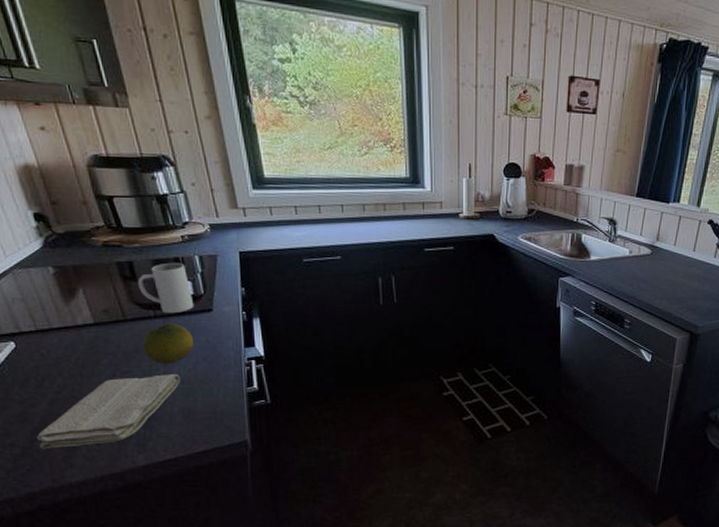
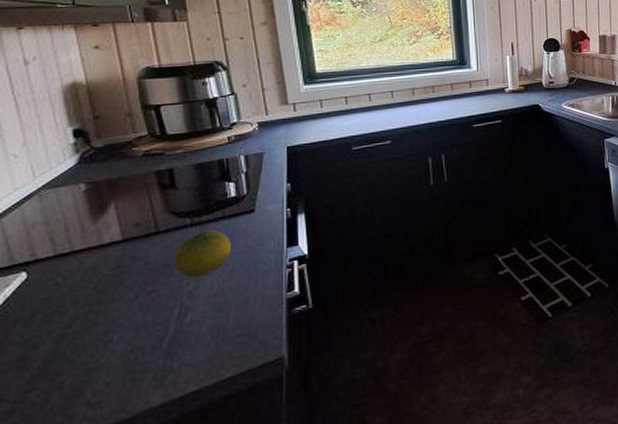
washcloth: present [37,374,180,449] -> none [33,287,213,401]
mug: present [137,262,194,314] -> none [176,164,236,220]

